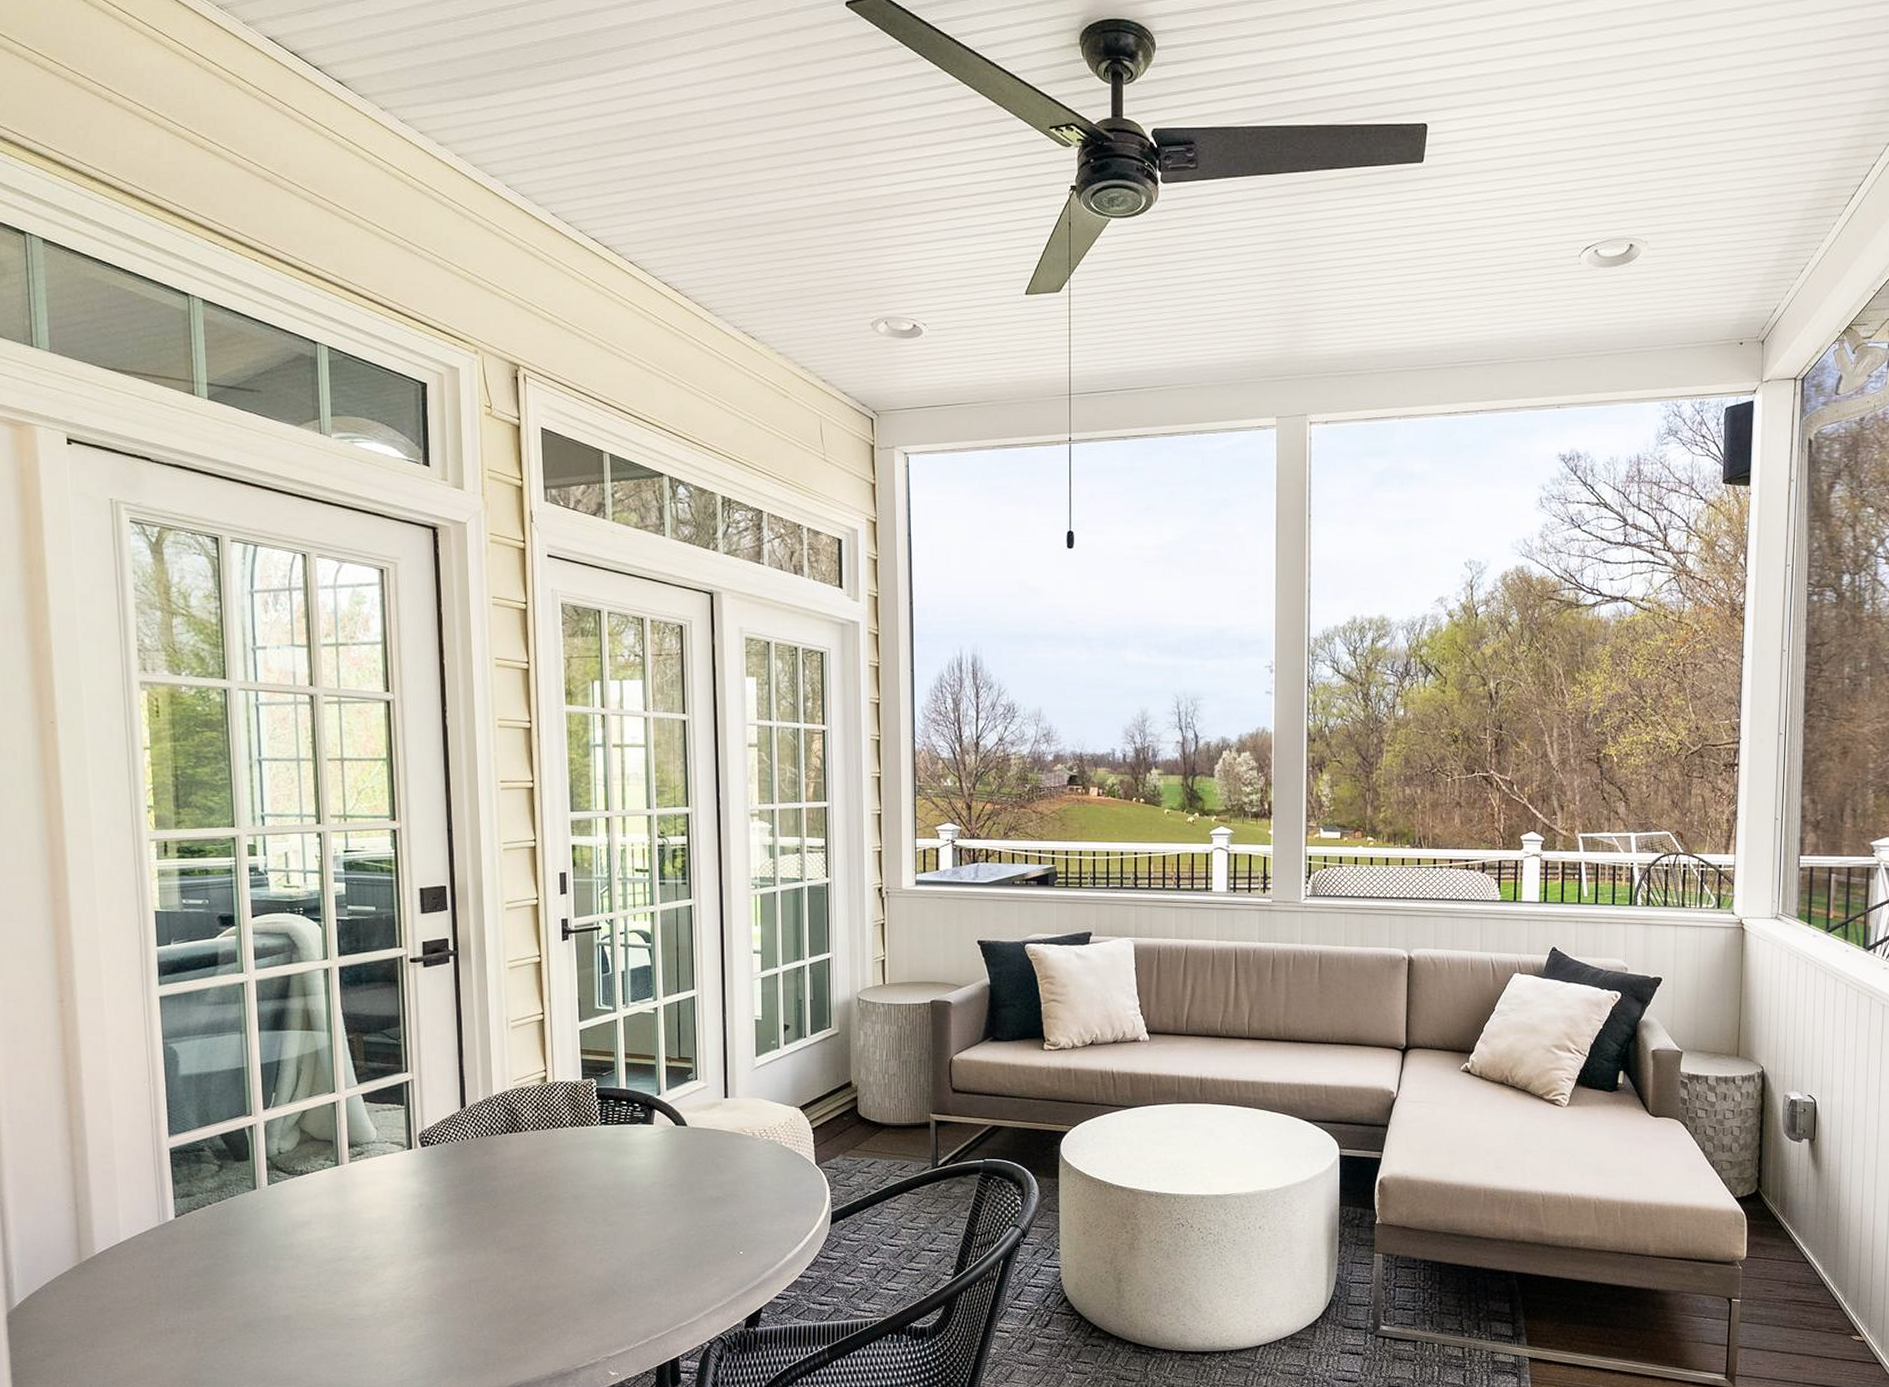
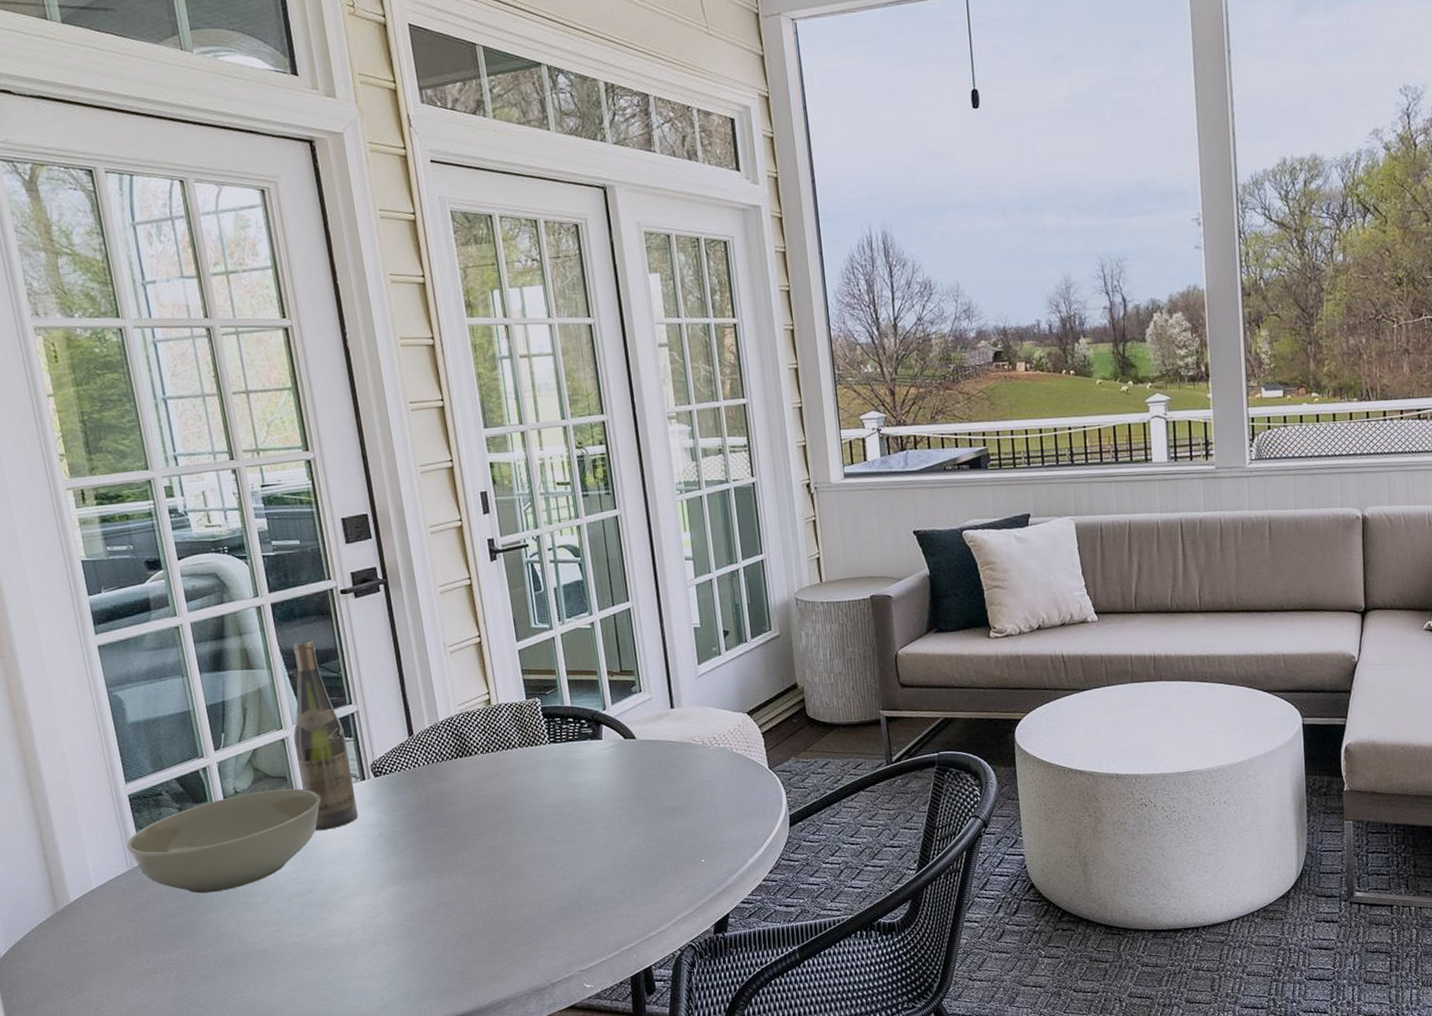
bowl: none [160,1153,365,1254] -> present [126,788,322,894]
wine bottle: none [344,1006,401,1197] -> present [293,640,359,830]

